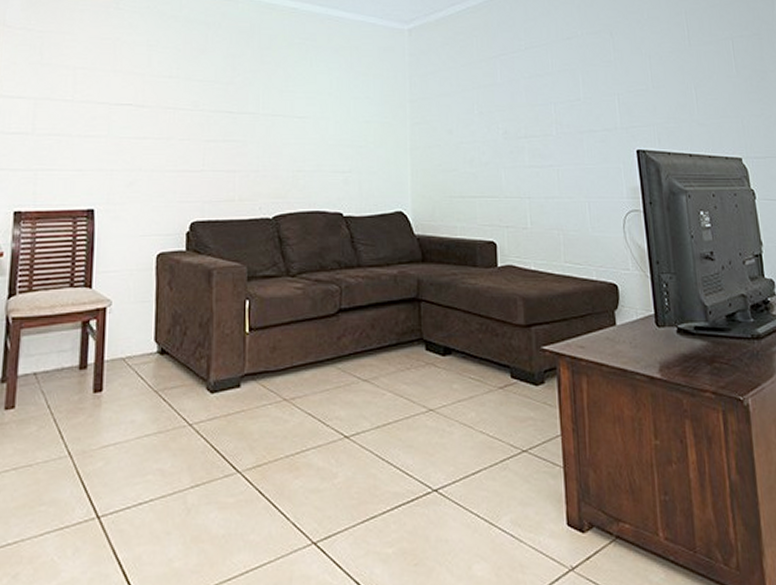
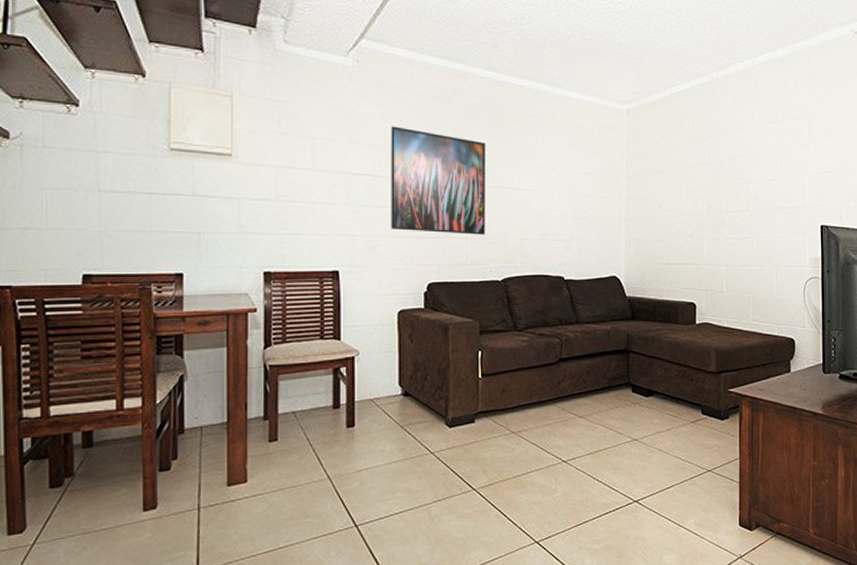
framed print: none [152,53,256,167] -> present [391,126,486,235]

